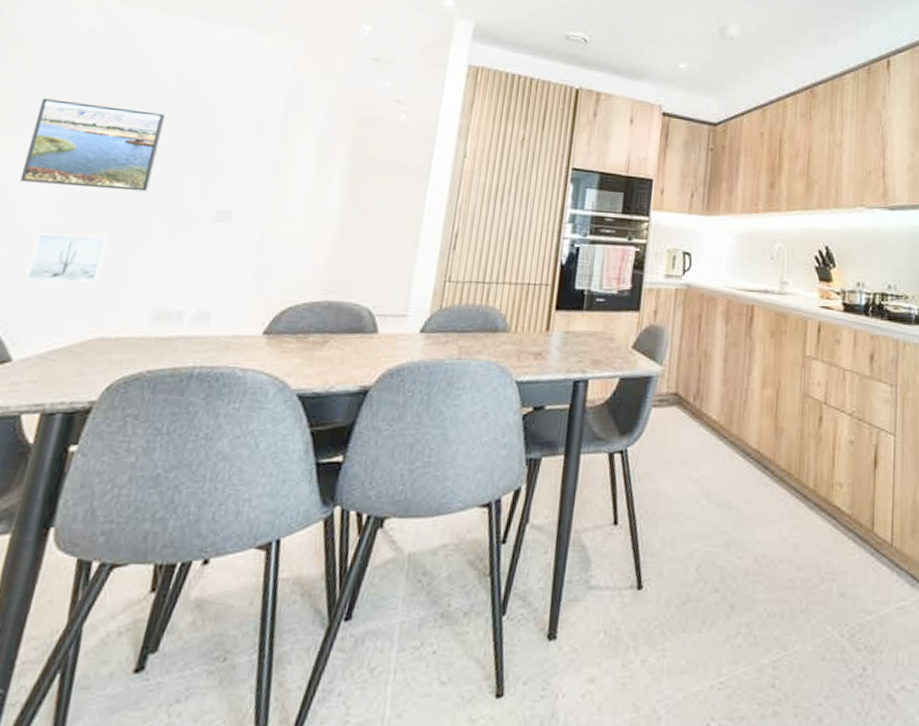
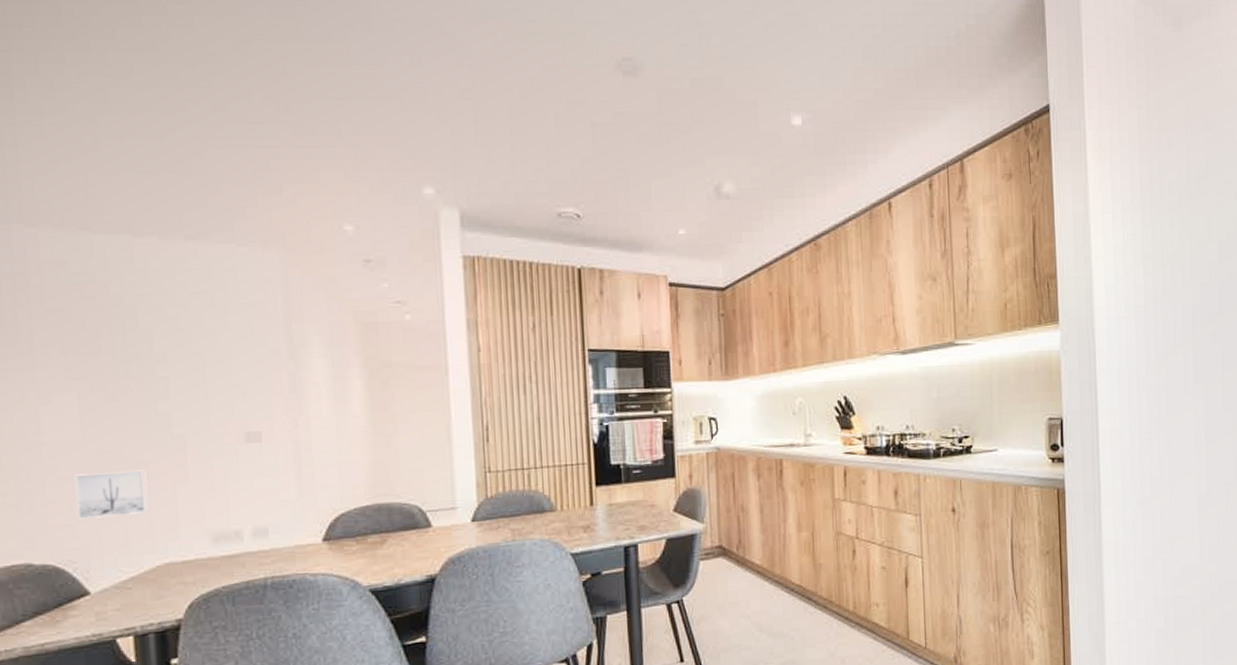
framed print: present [20,98,165,192] -> none [32,340,170,427]

